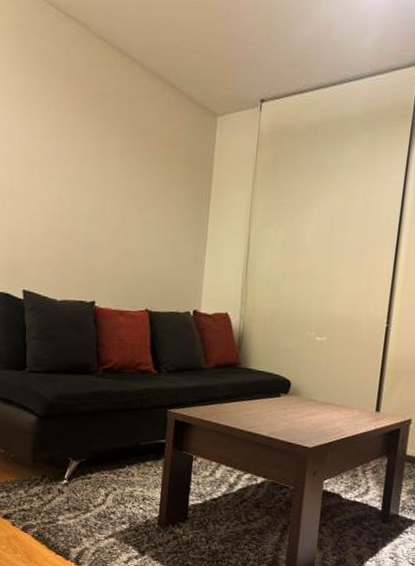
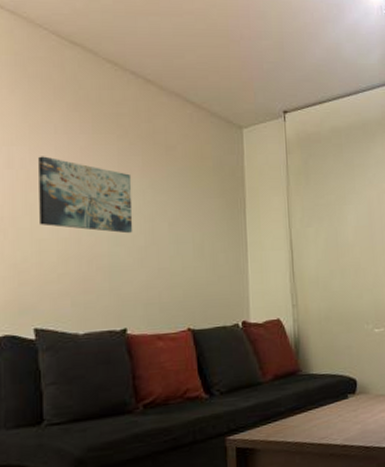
wall art: none [31,132,110,214] -> present [39,156,133,234]

